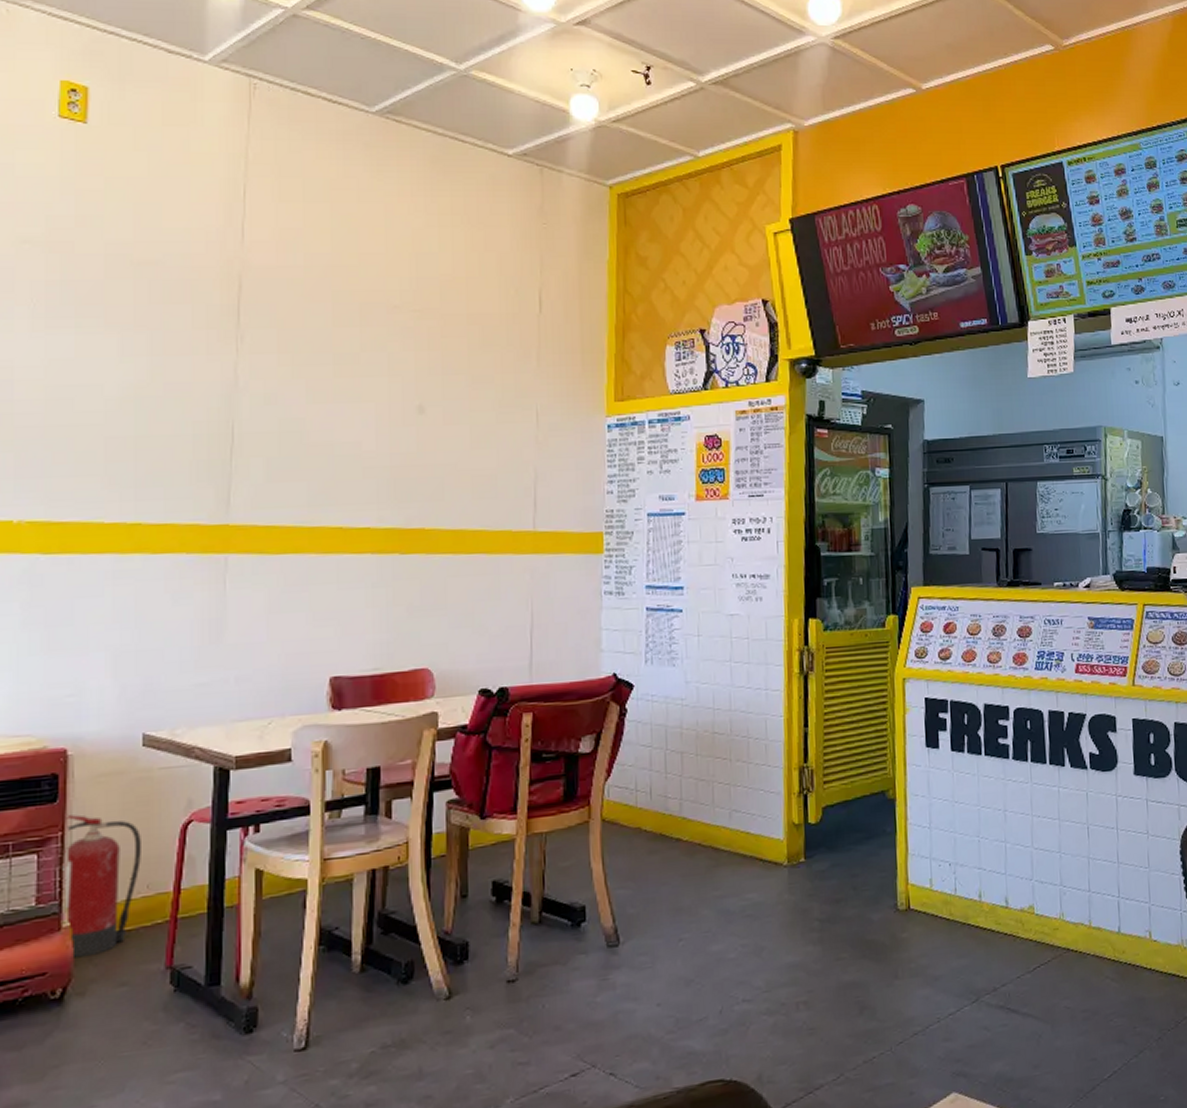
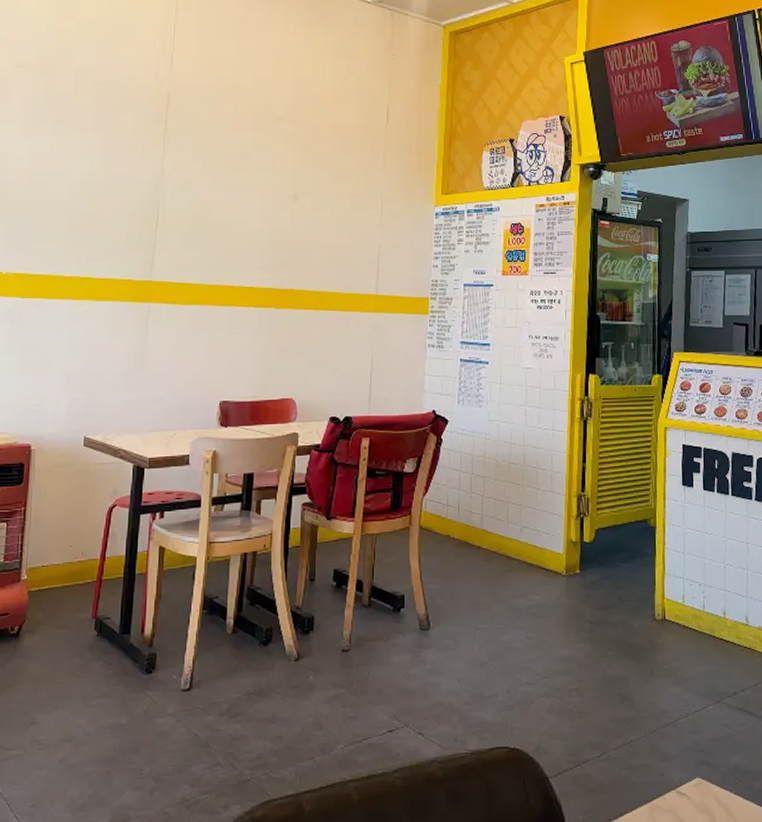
fire extinguisher: present [62,814,141,959] -> none [23,494,79,604]

